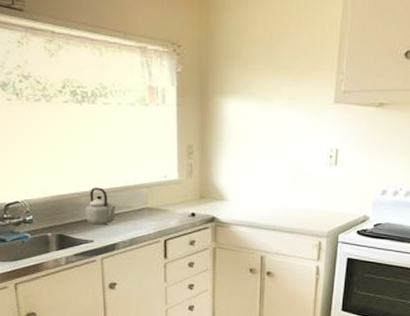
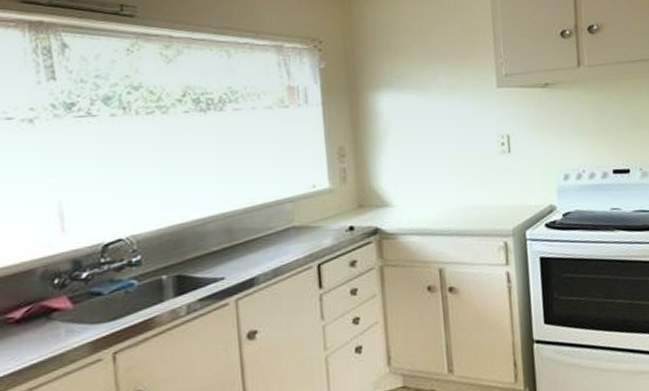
teapot: present [85,187,115,225] -> none [213,208,253,257]

